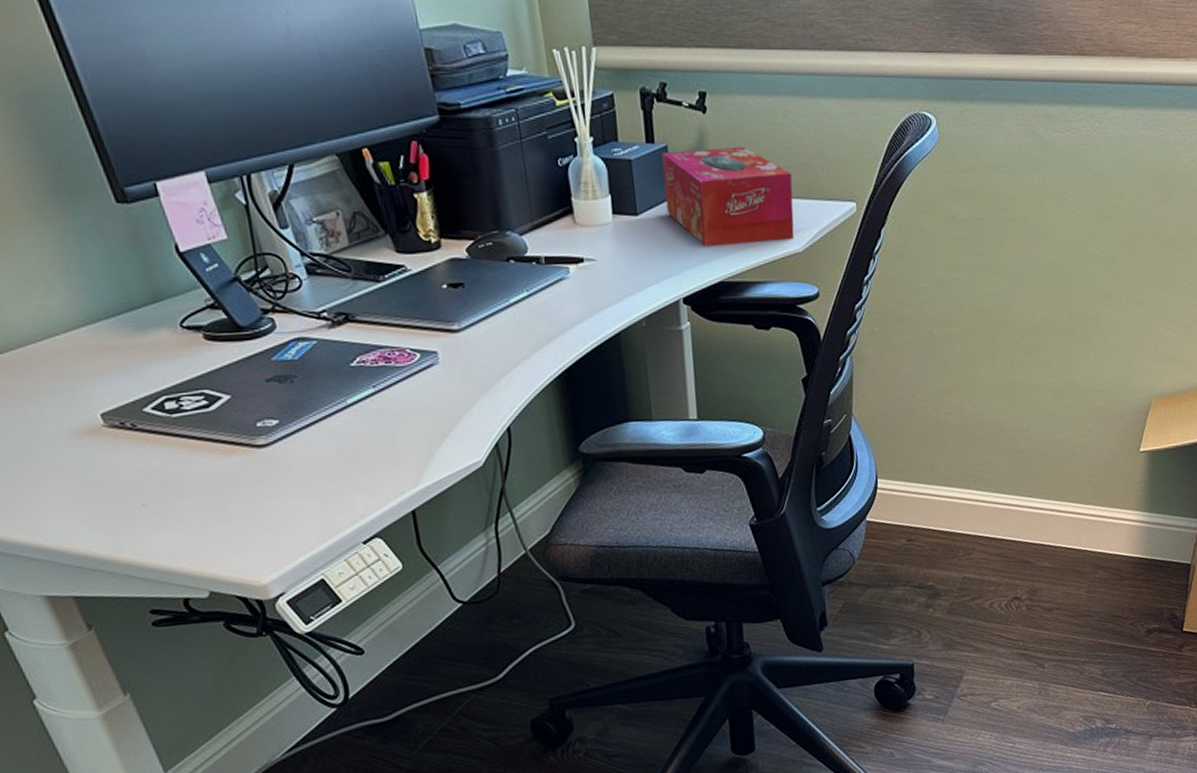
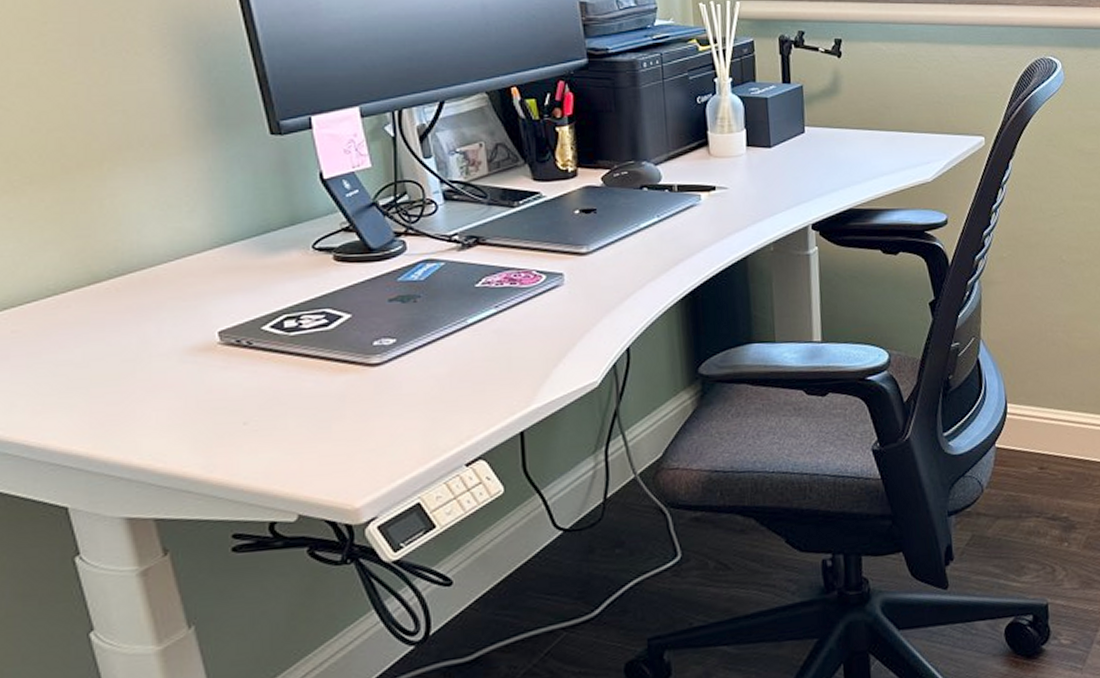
tissue box: present [661,146,795,247] -> none [796,86,924,177]

